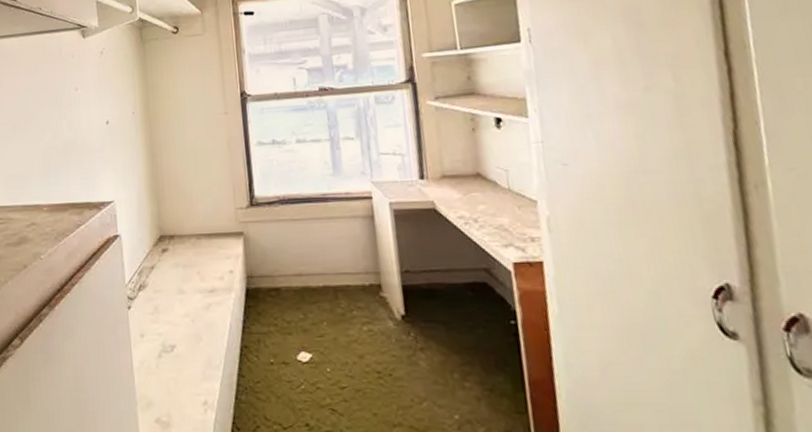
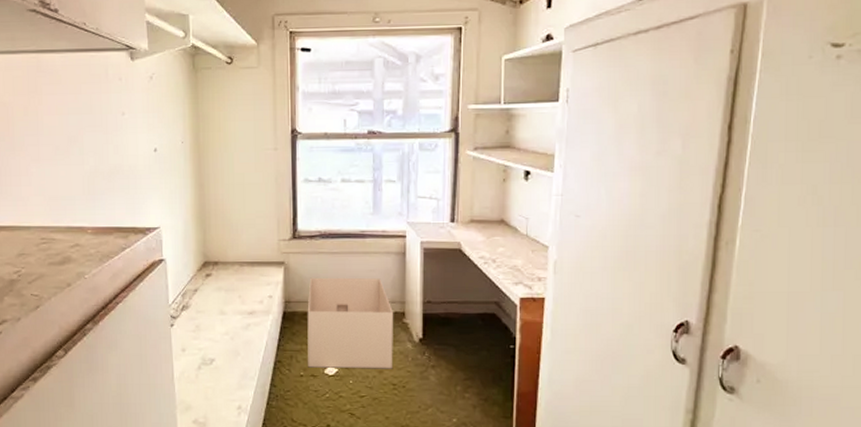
storage bin: none [271,246,374,354] -> present [307,277,394,369]

